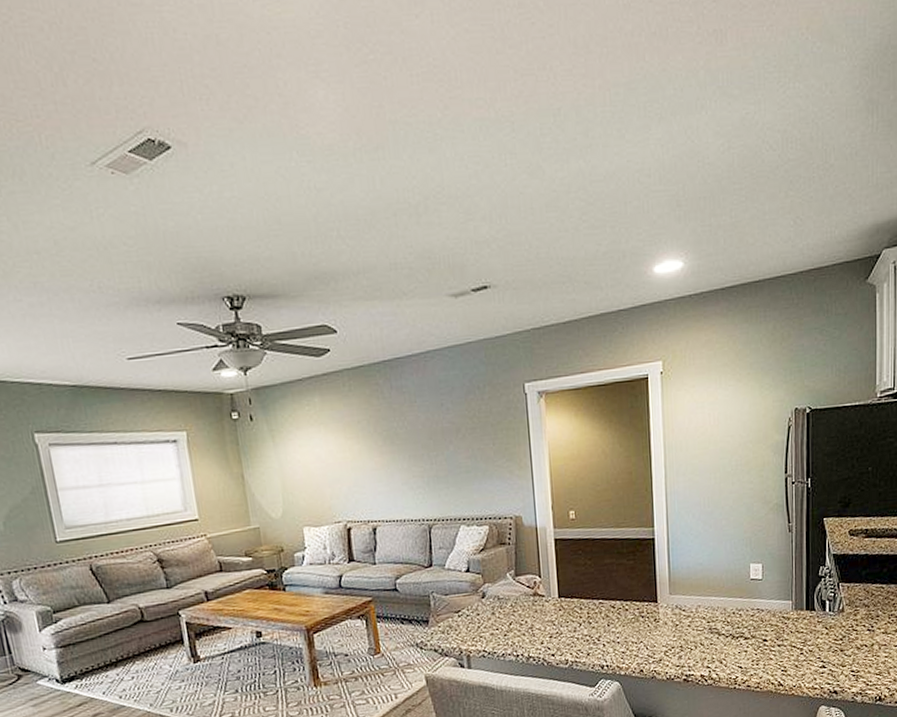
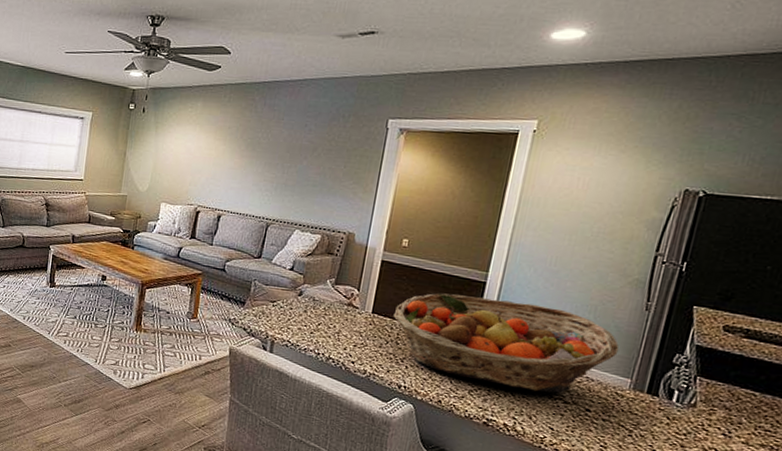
fruit basket: none [579,548,777,640] -> present [393,293,620,393]

